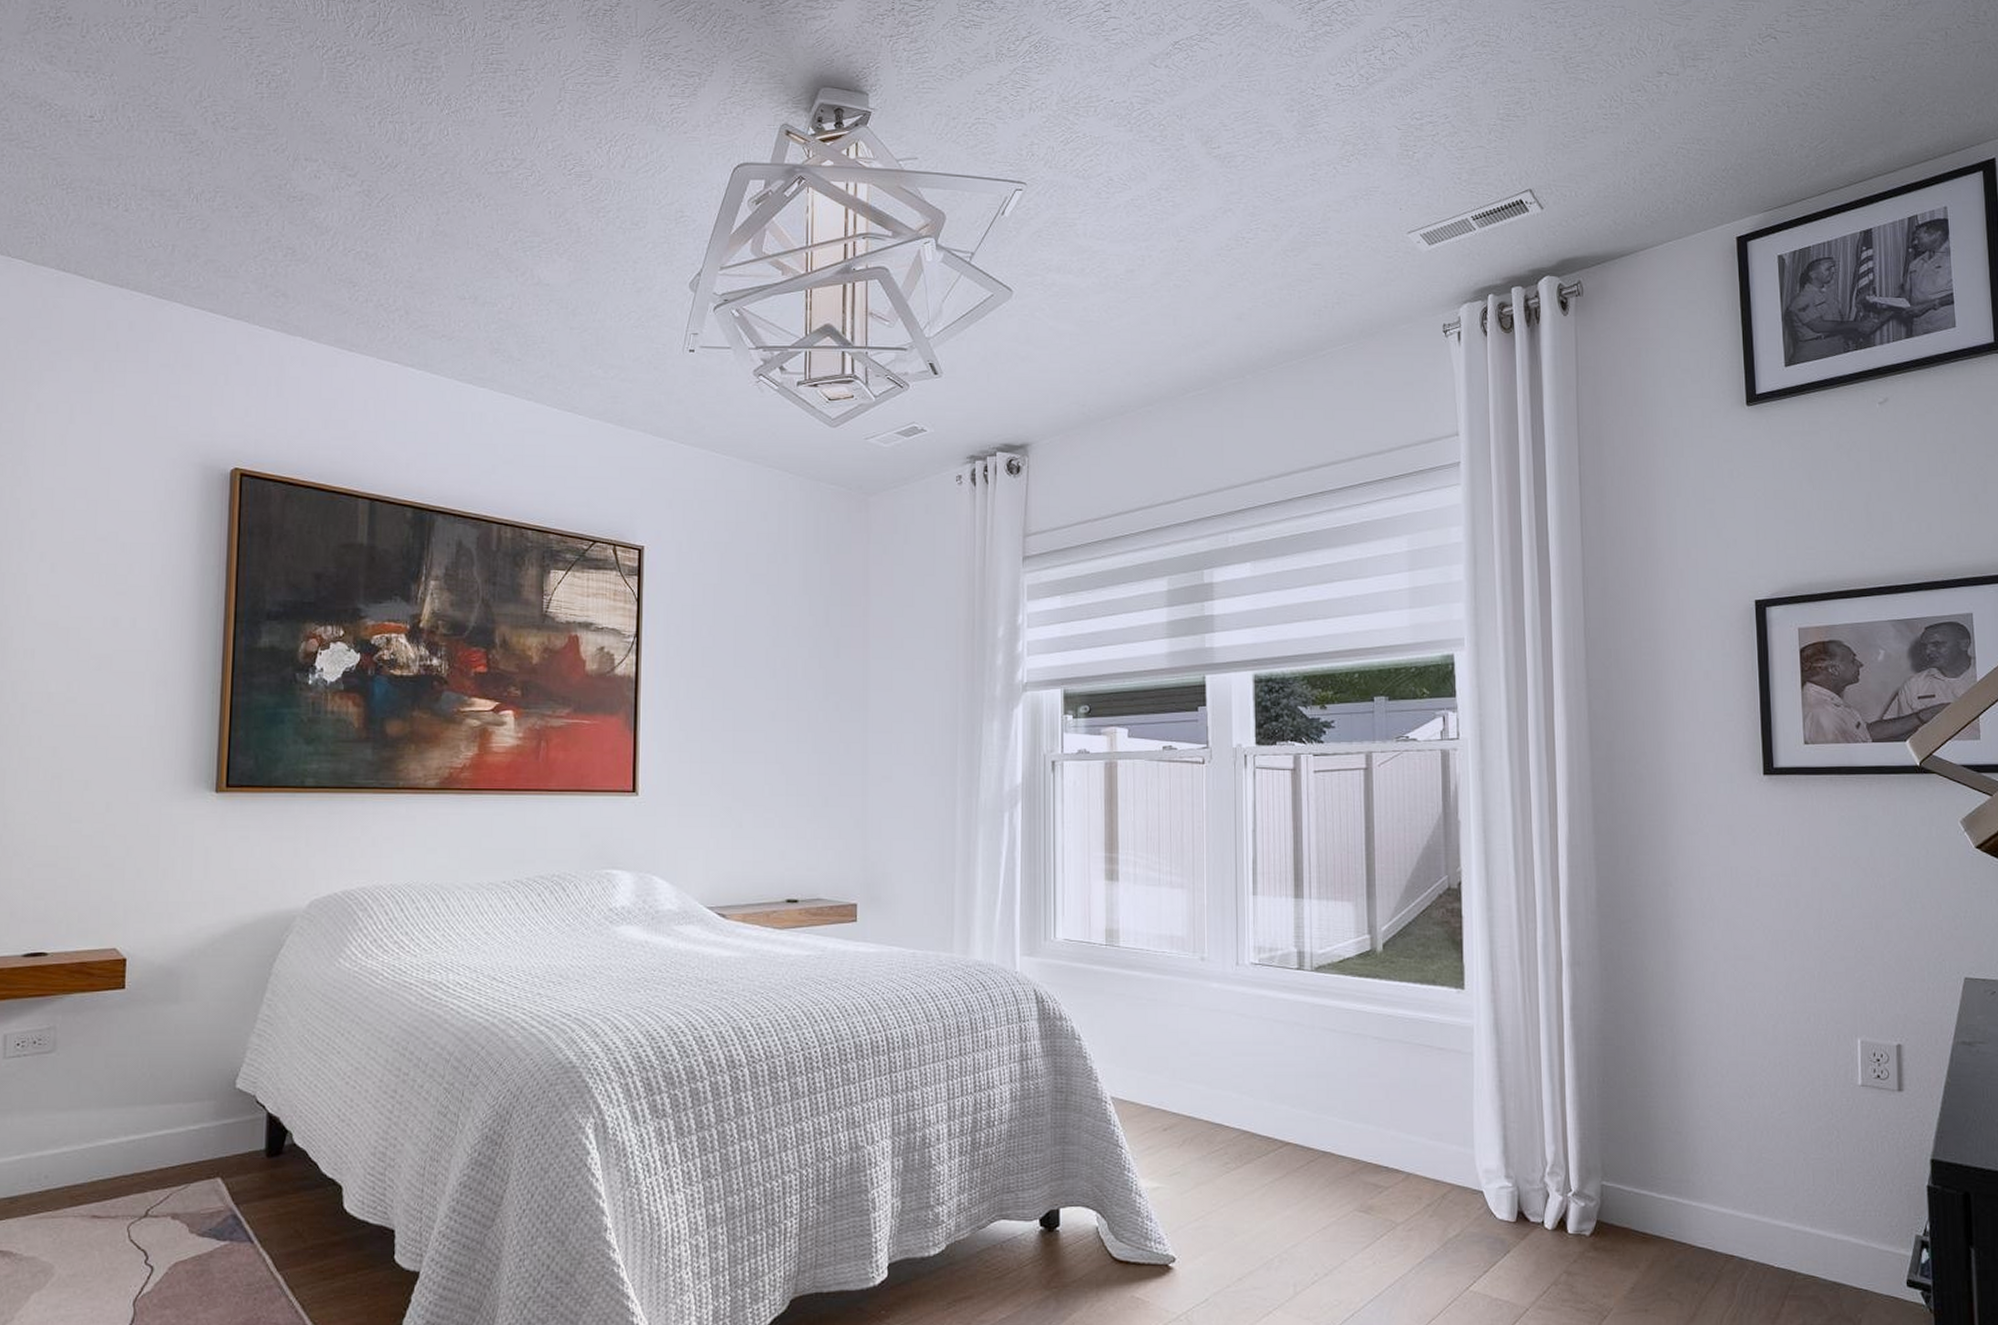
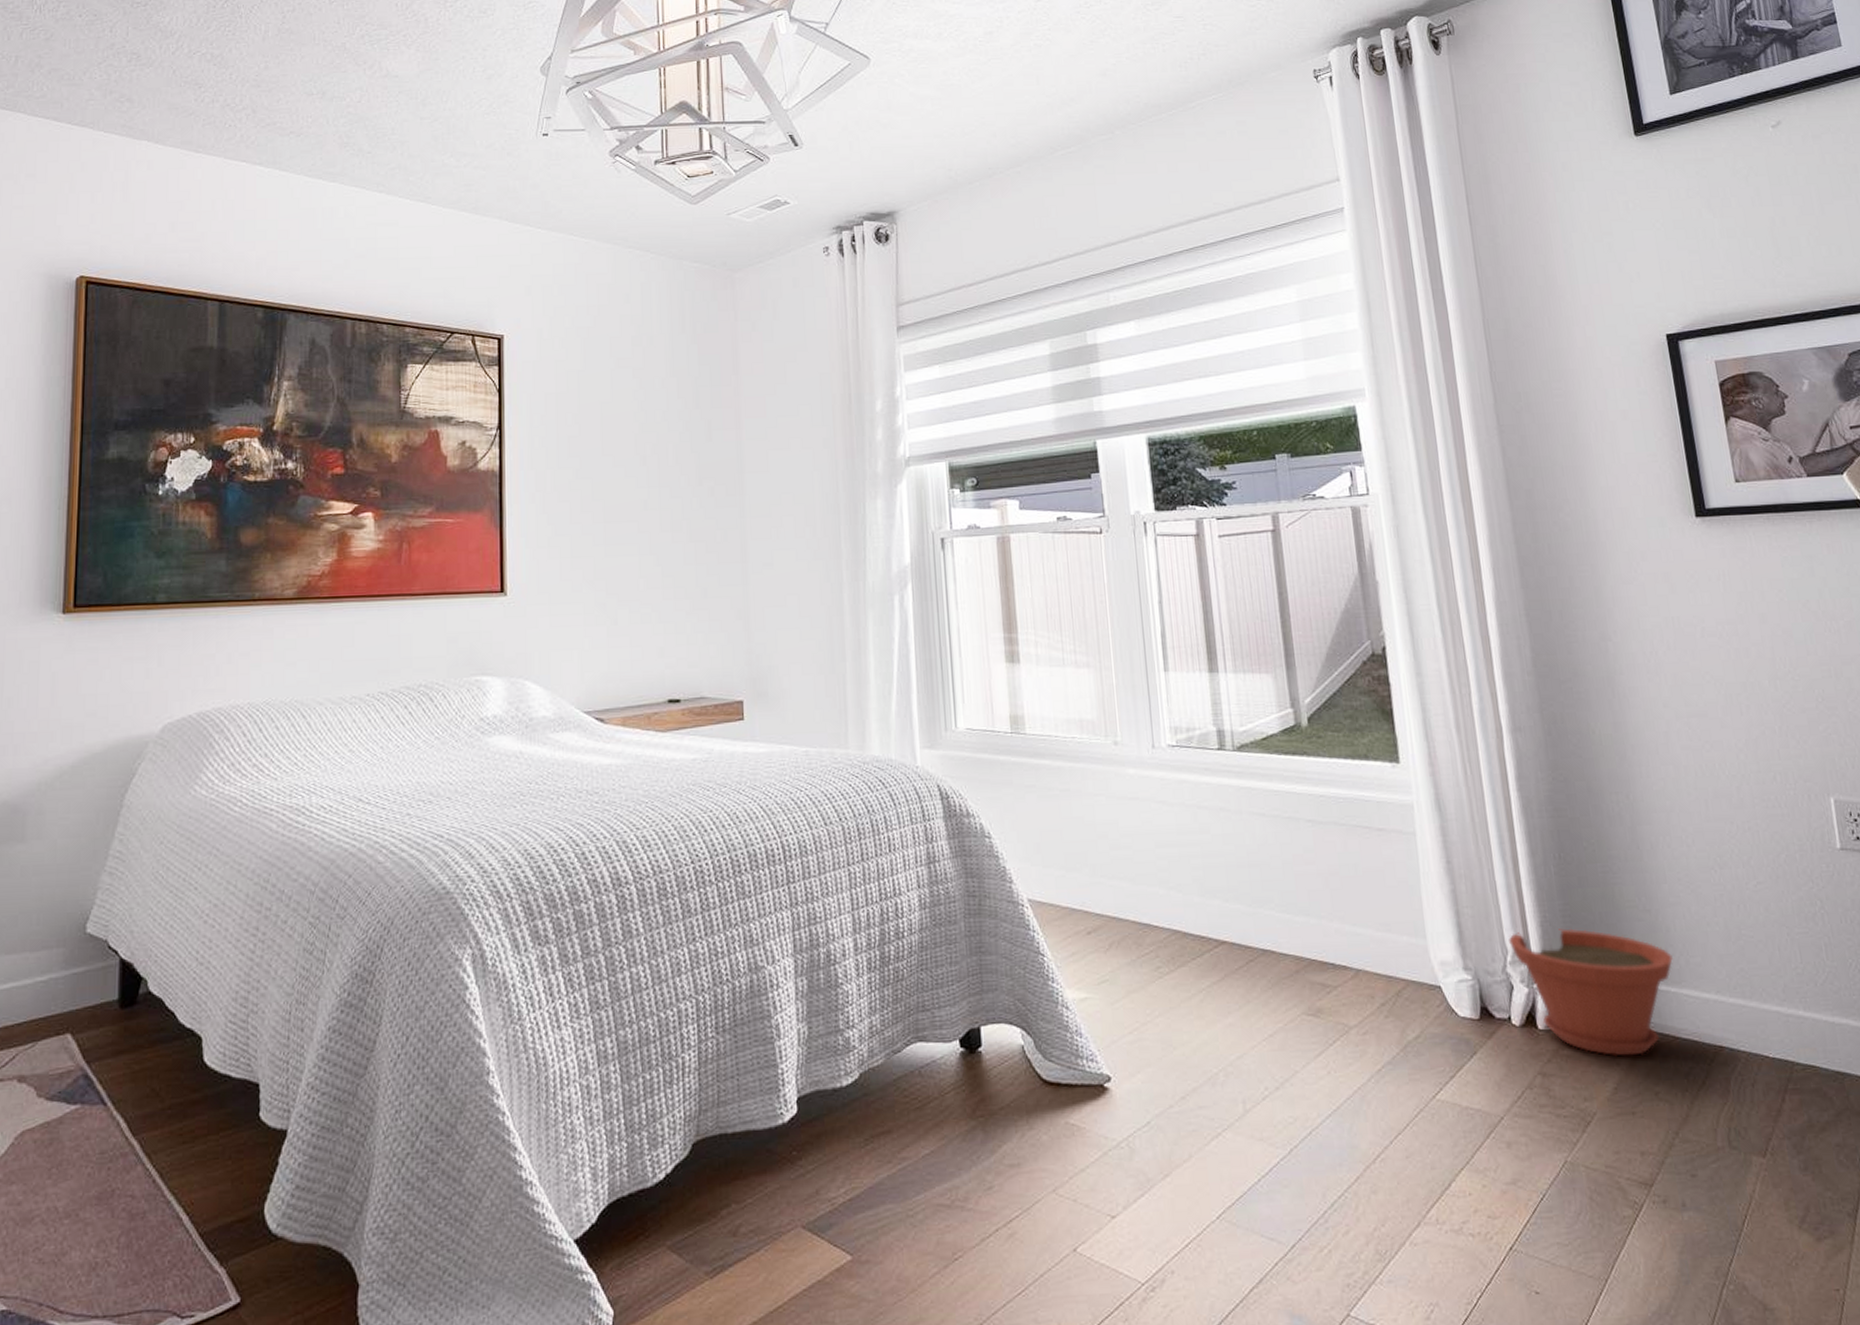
plant pot: none [1549,1145,1697,1260] -> present [1509,928,1673,1057]

